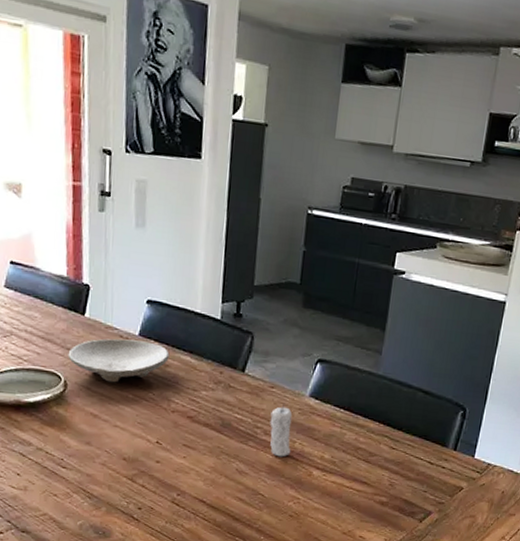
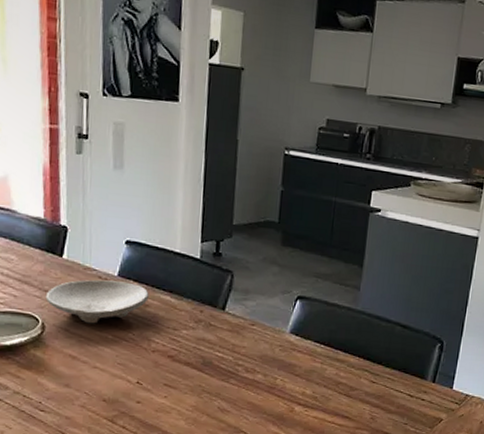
candle: present [270,404,293,457] -> none [251,341,274,394]

